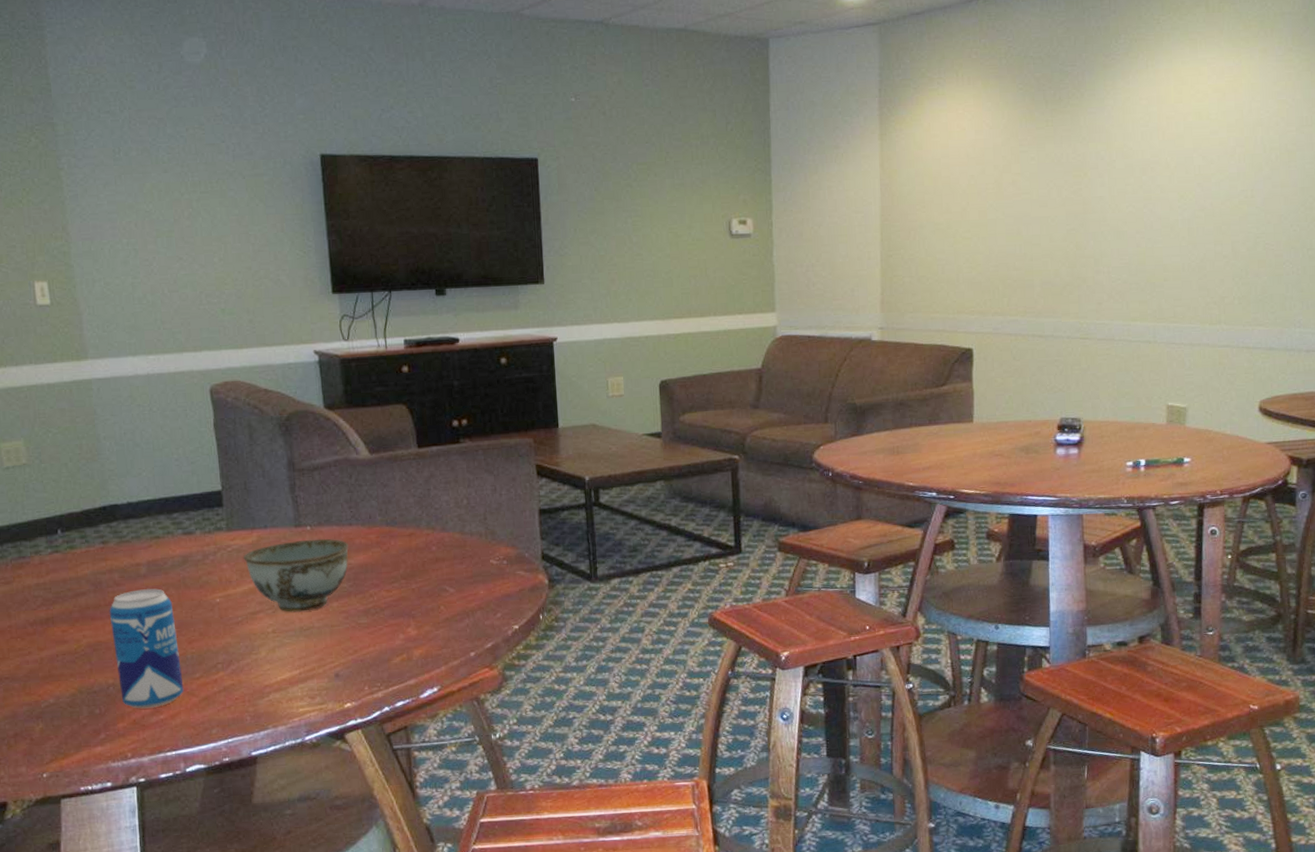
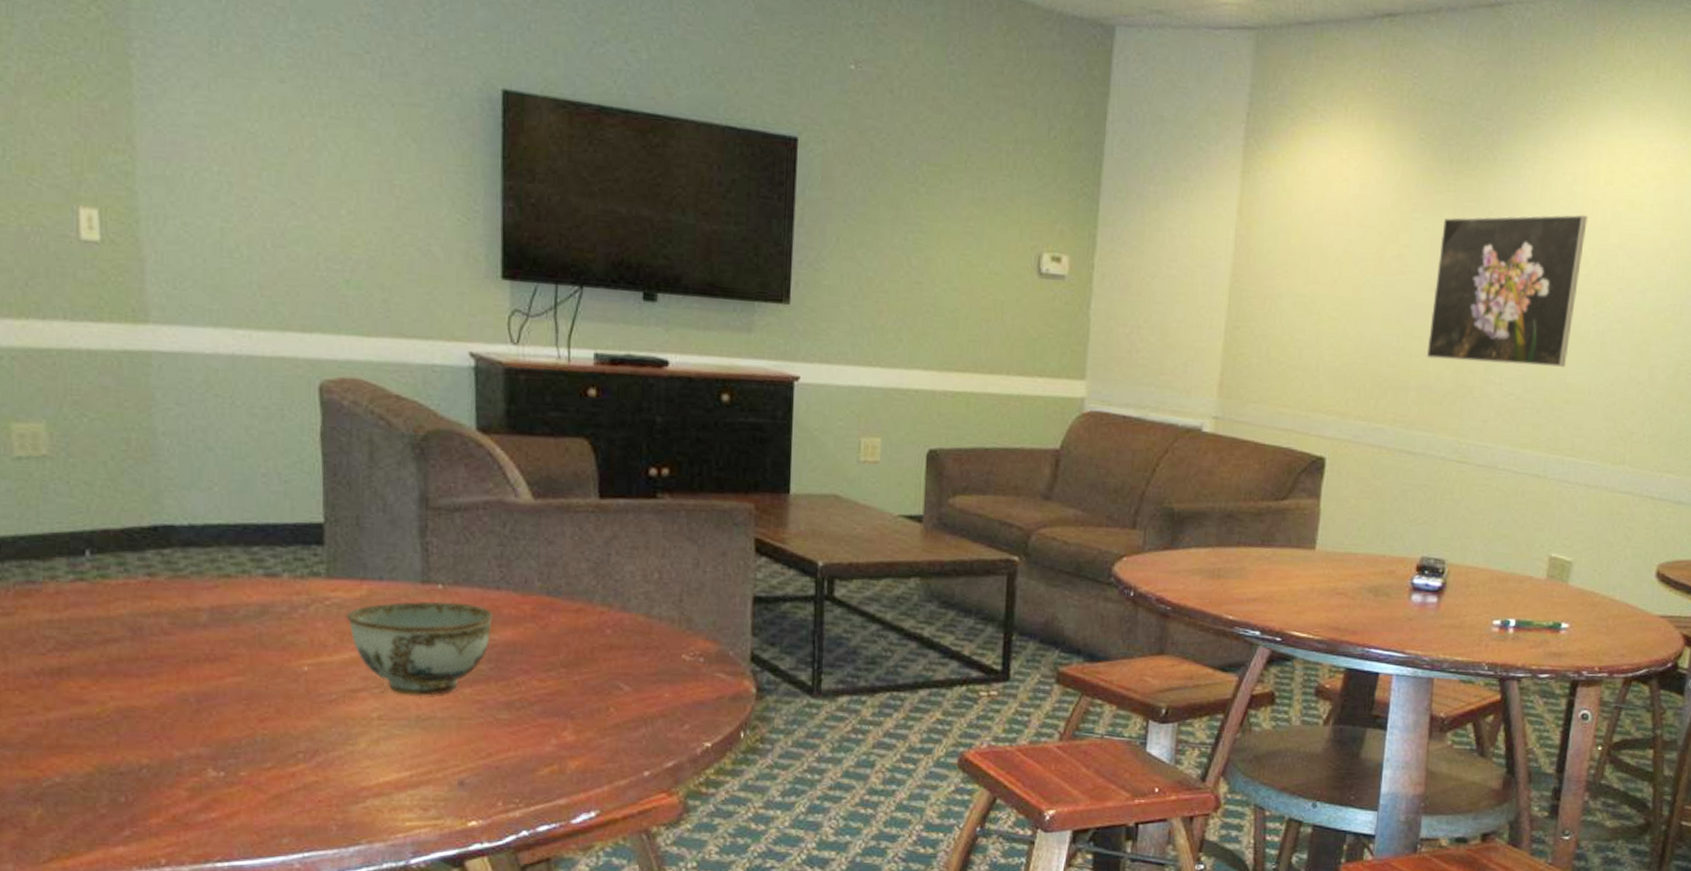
beverage can: present [109,588,184,709] -> none [150,643,248,802]
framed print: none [1044,129,1165,260] -> present [1426,214,1588,367]

